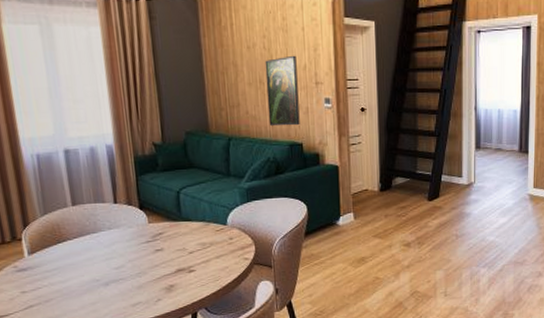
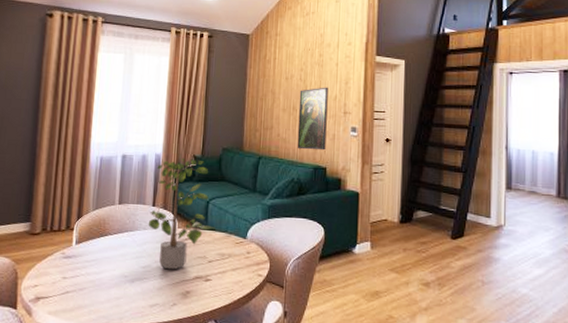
potted plant: none [110,147,191,267] -> present [149,159,215,270]

